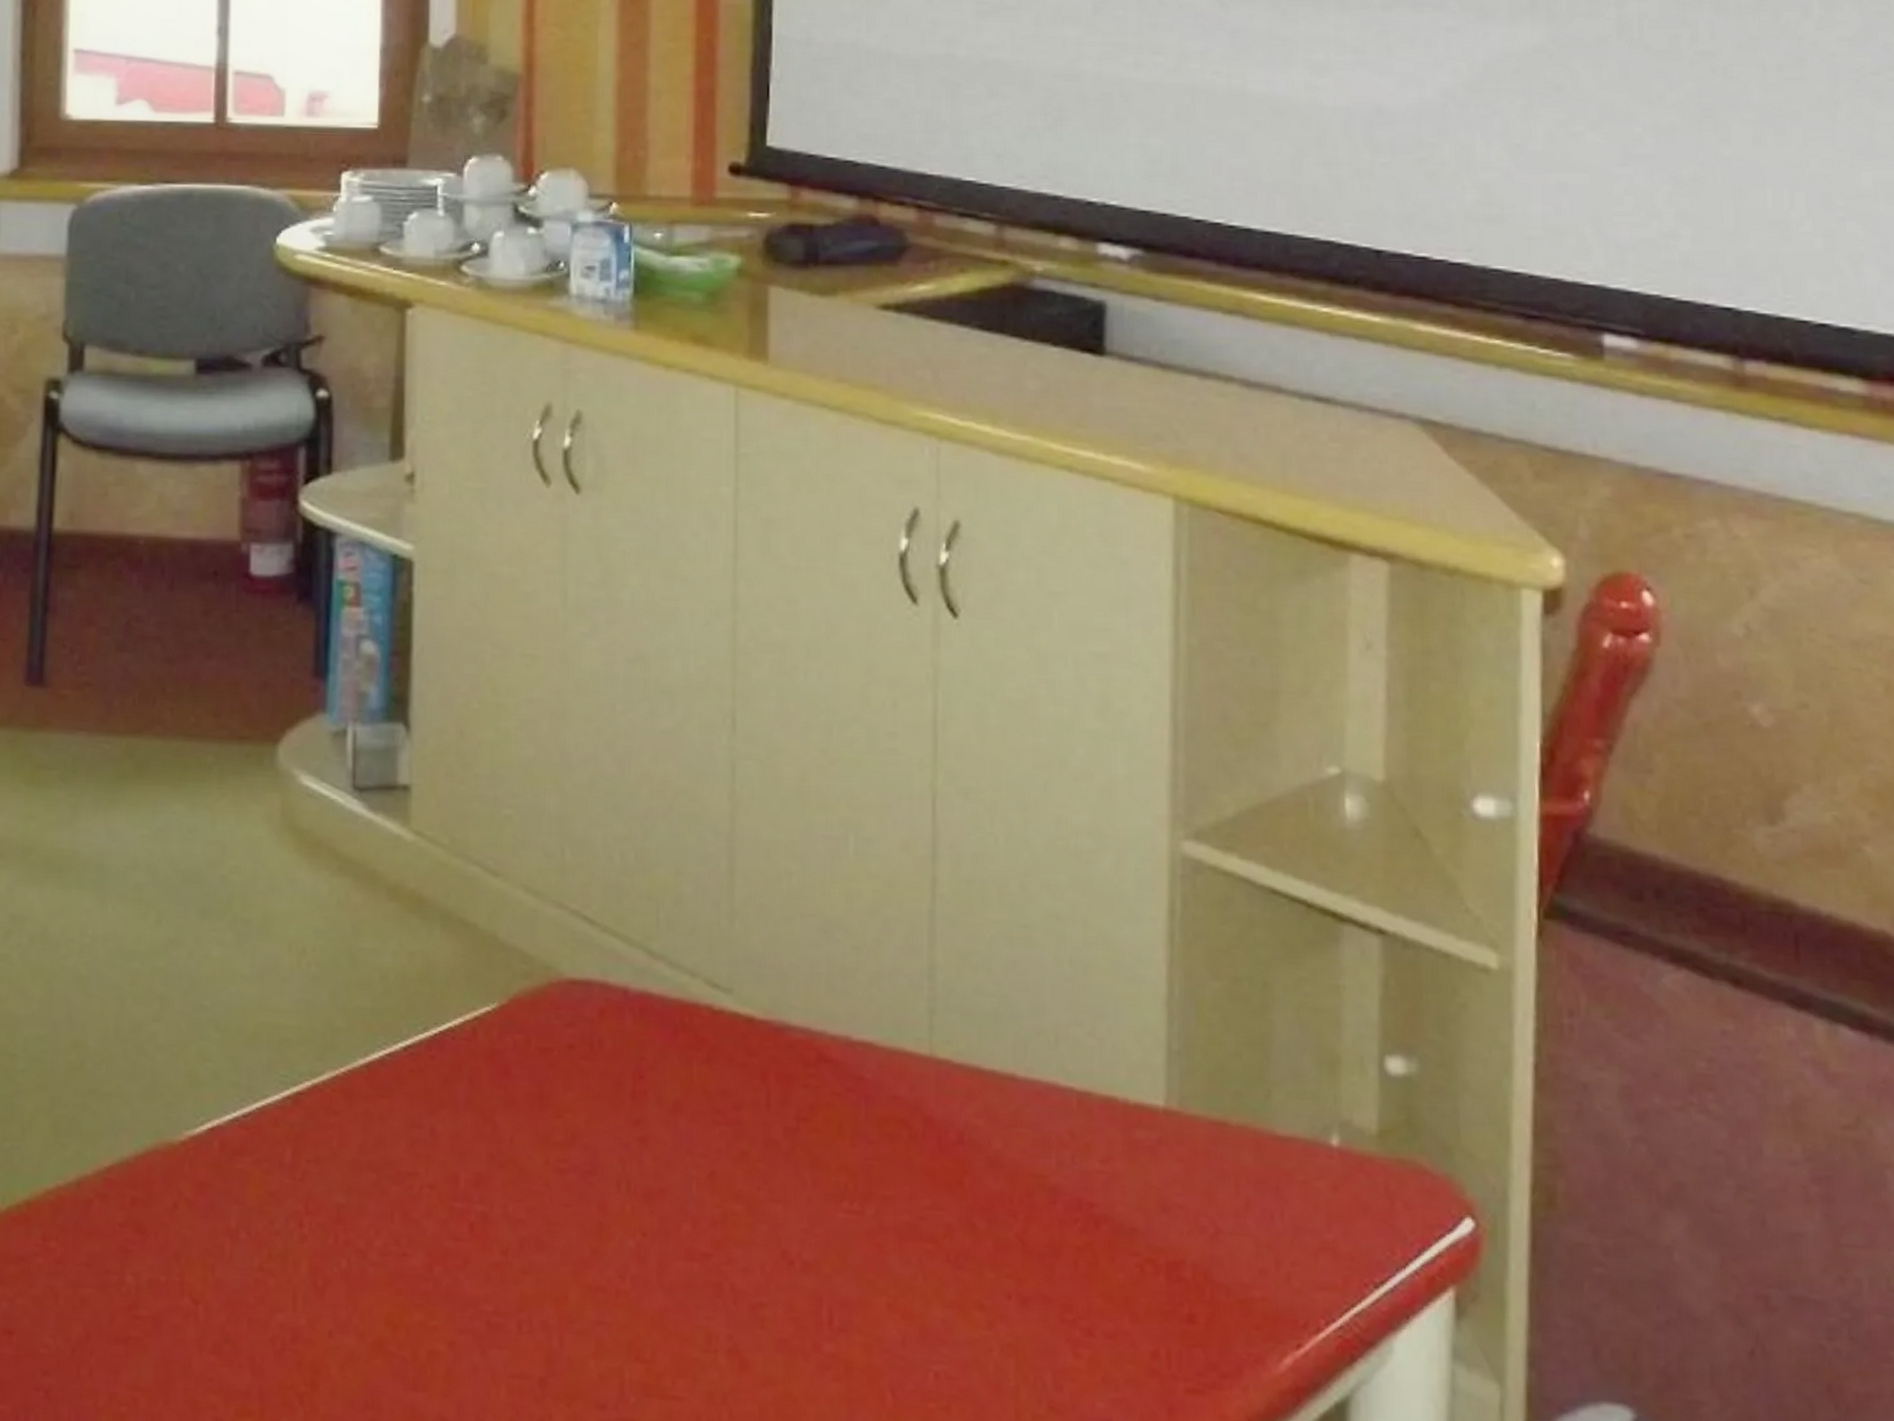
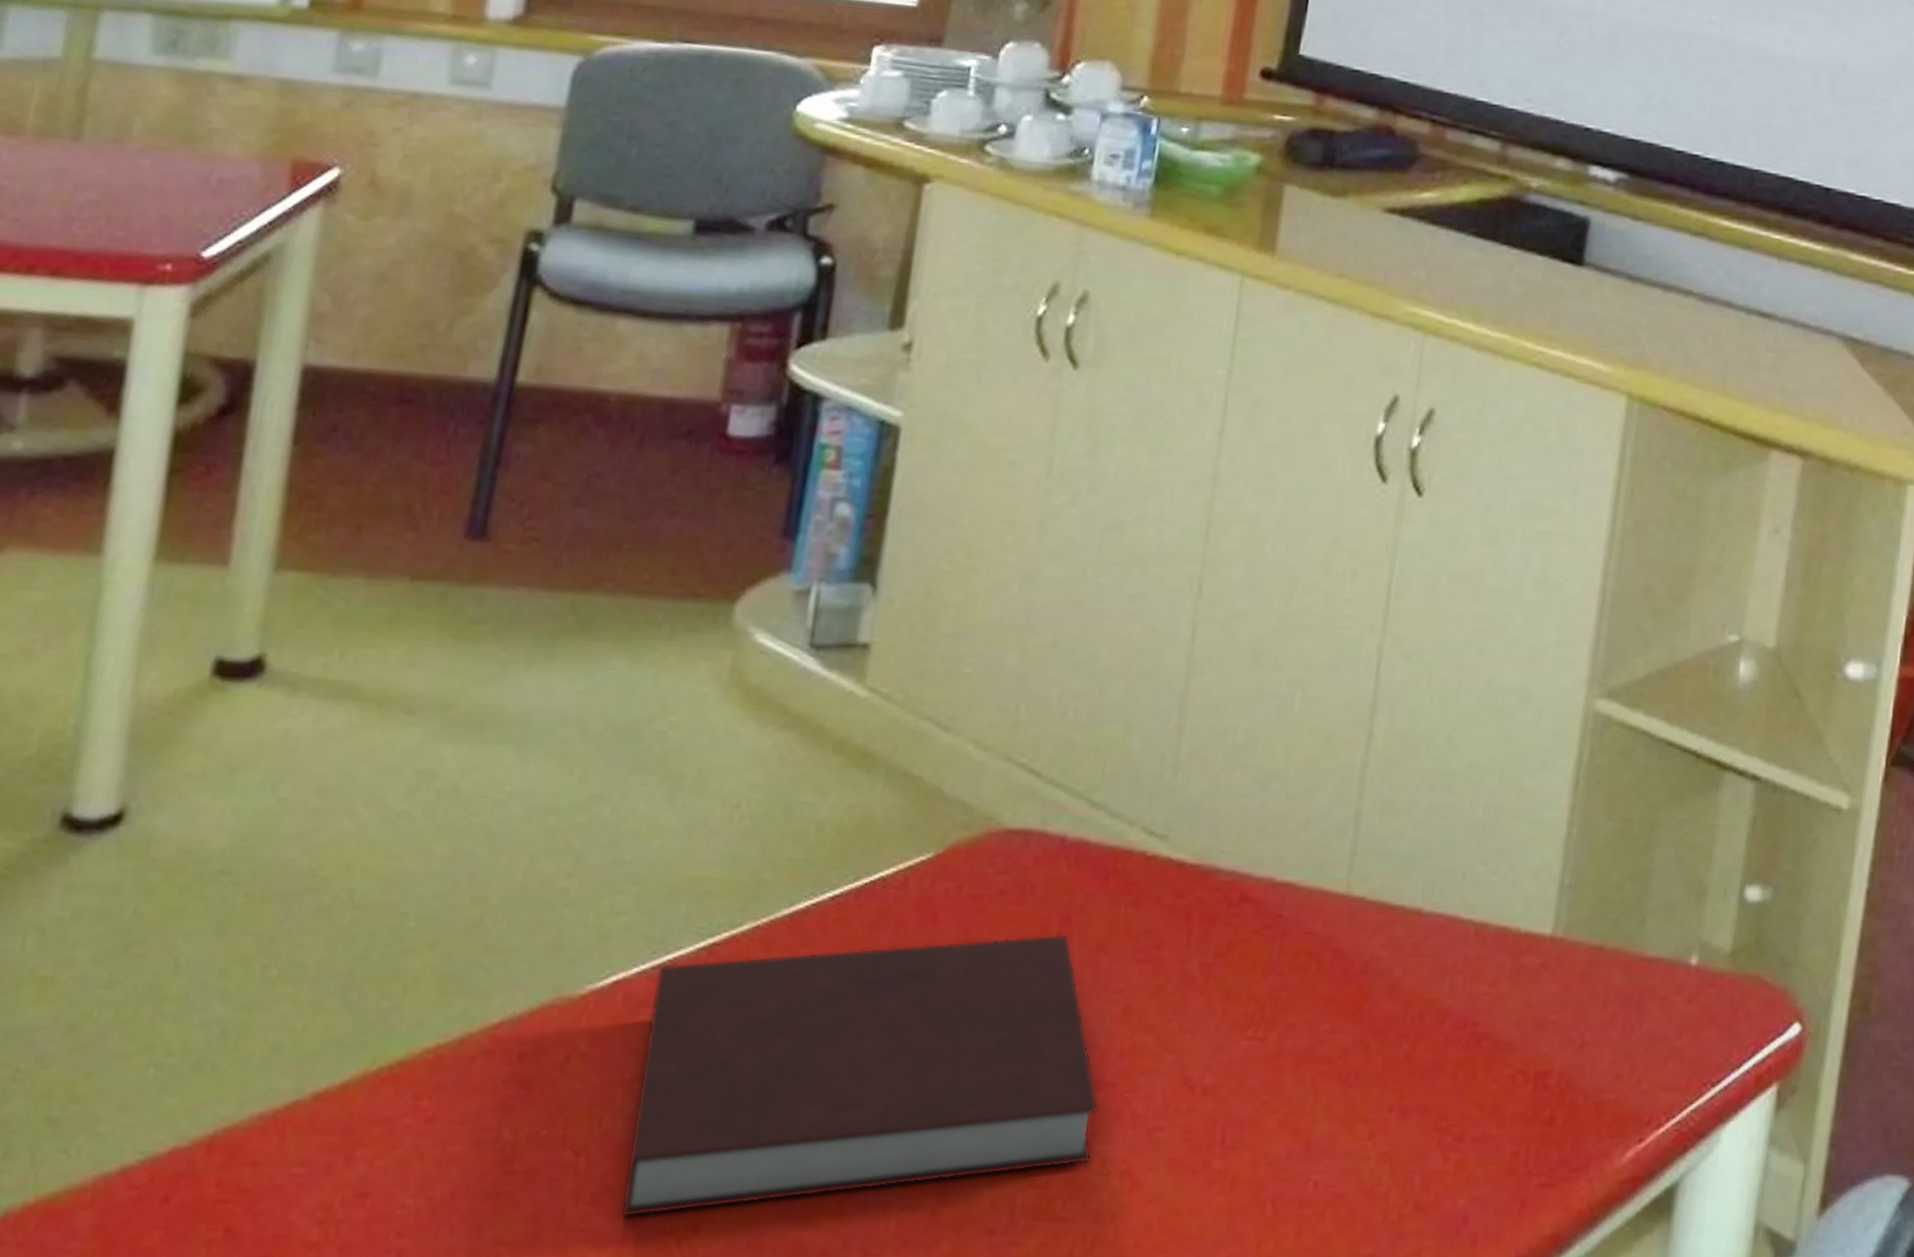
notebook: none [242,1091,697,1370] -> present [620,933,1099,1218]

